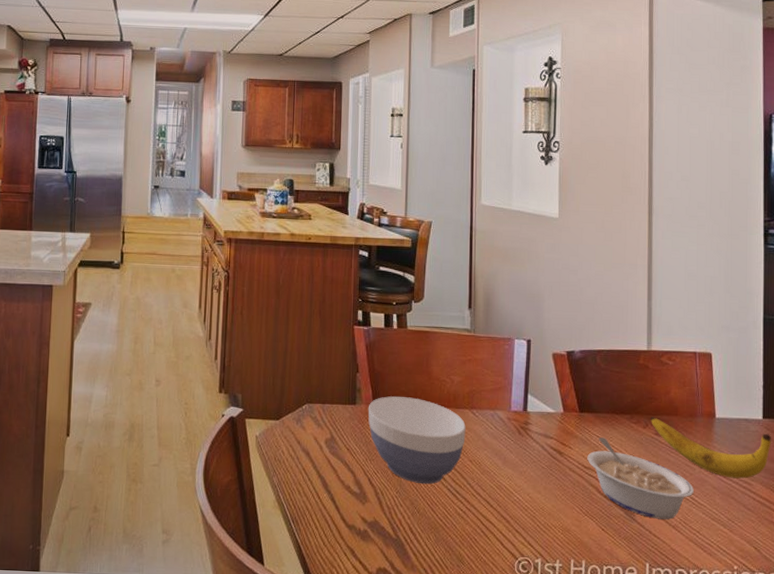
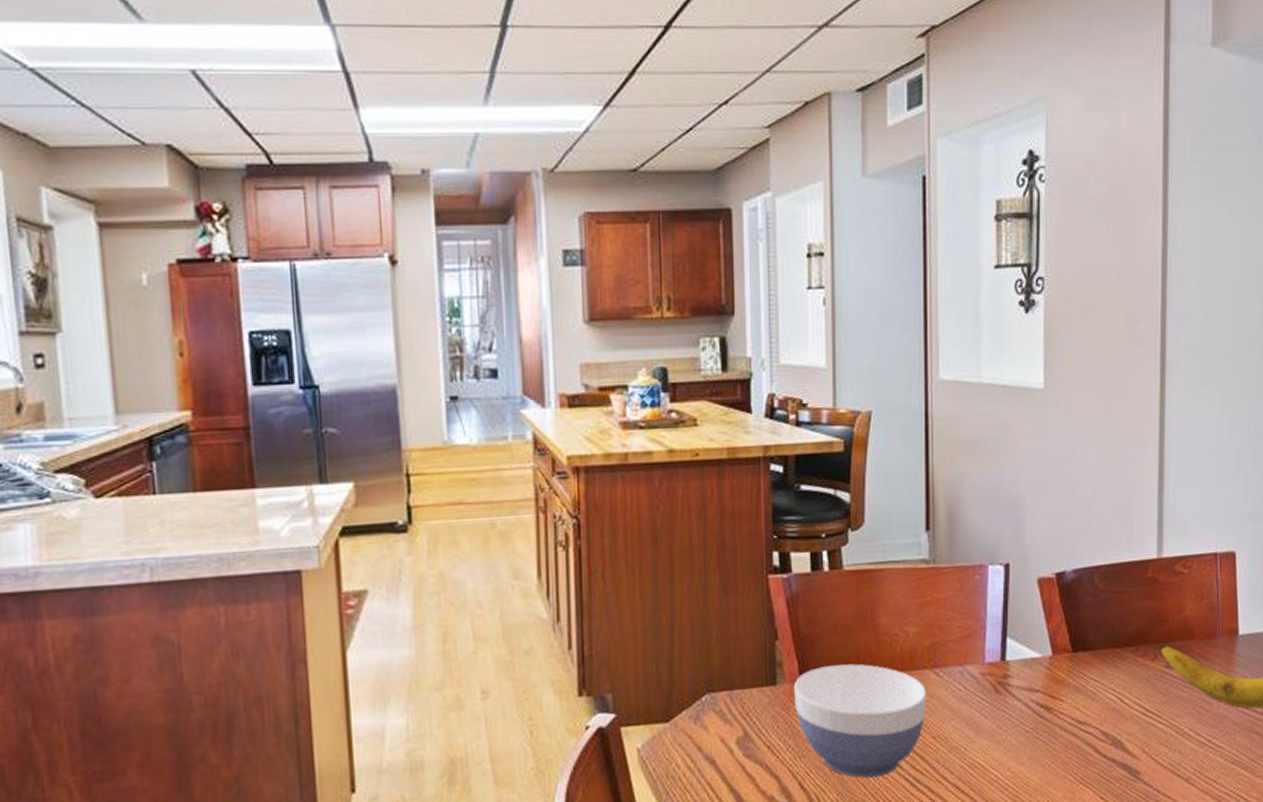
legume: present [587,437,695,520] -> none [1082,680,1212,774]

